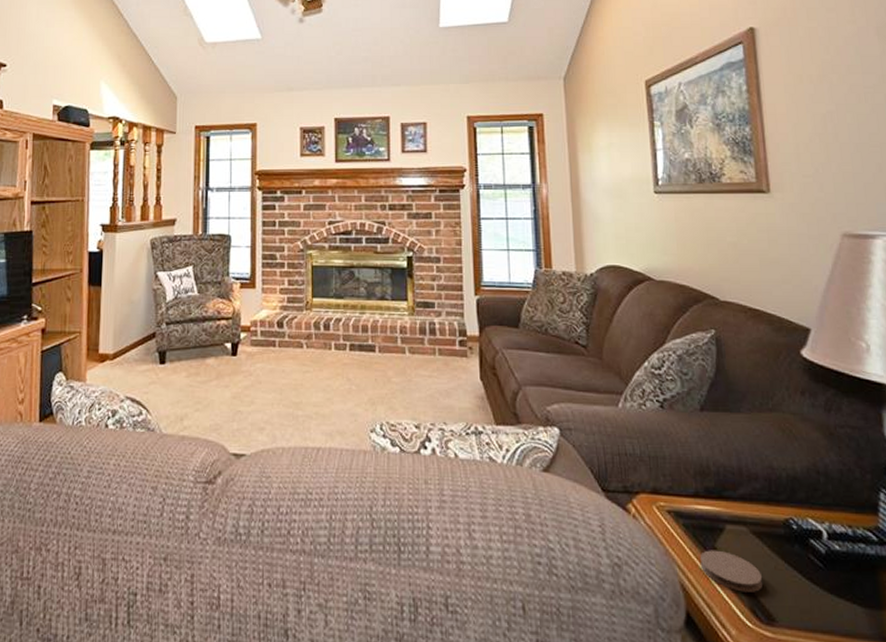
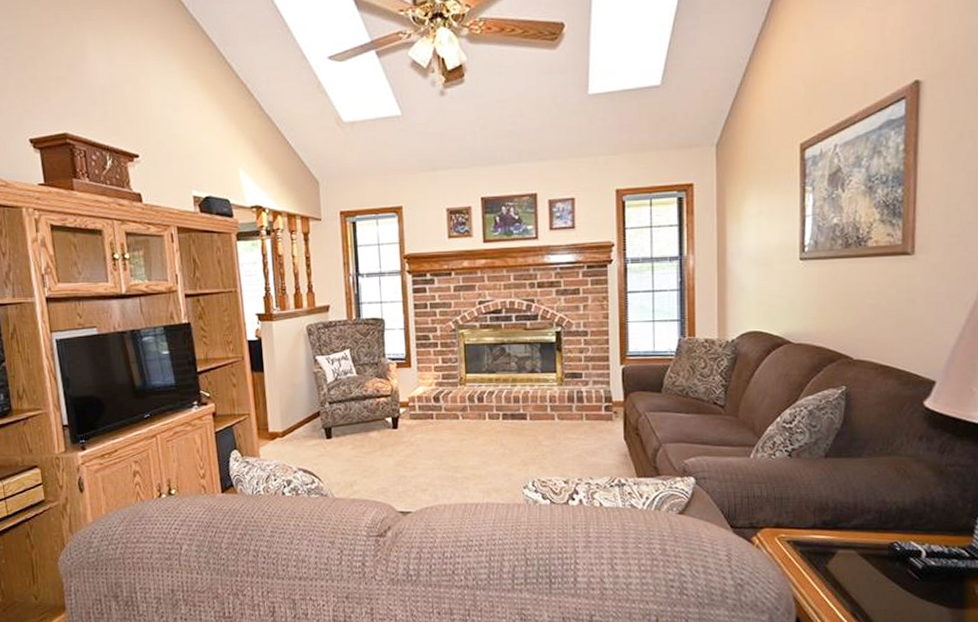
coaster: present [699,550,763,592] -> none [812,569,865,601]

